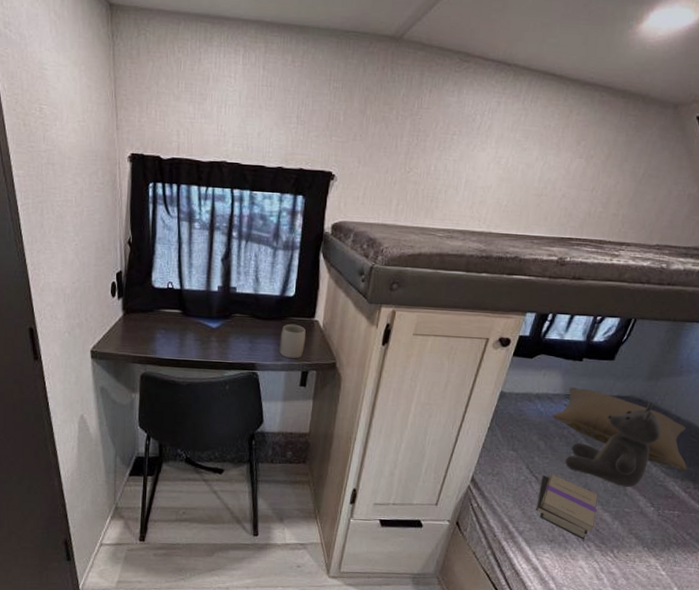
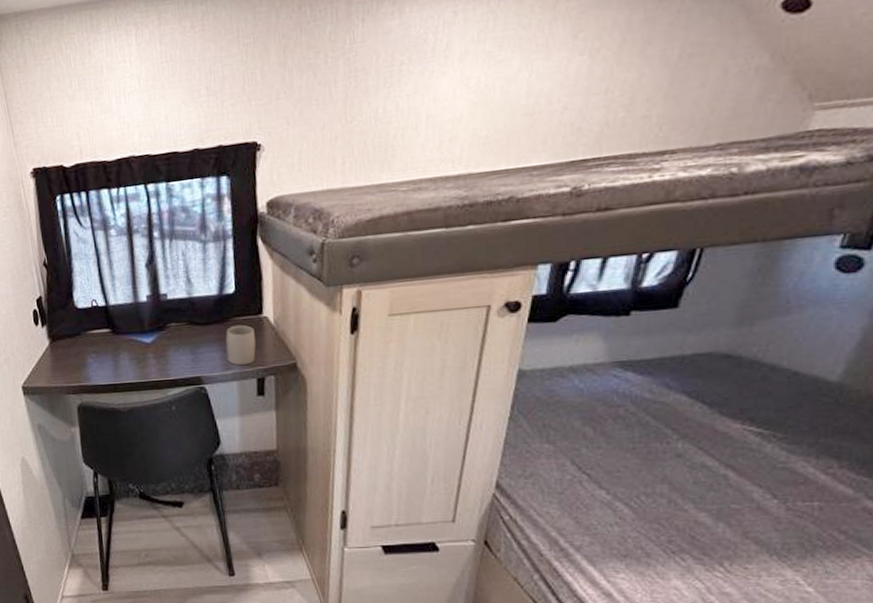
books: present [536,474,598,539] -> none [594,468,687,551]
pillow: present [551,387,687,470] -> none [597,351,822,444]
teddy bear: present [565,401,662,487] -> none [626,355,771,475]

